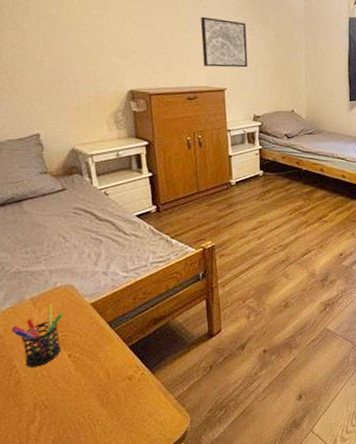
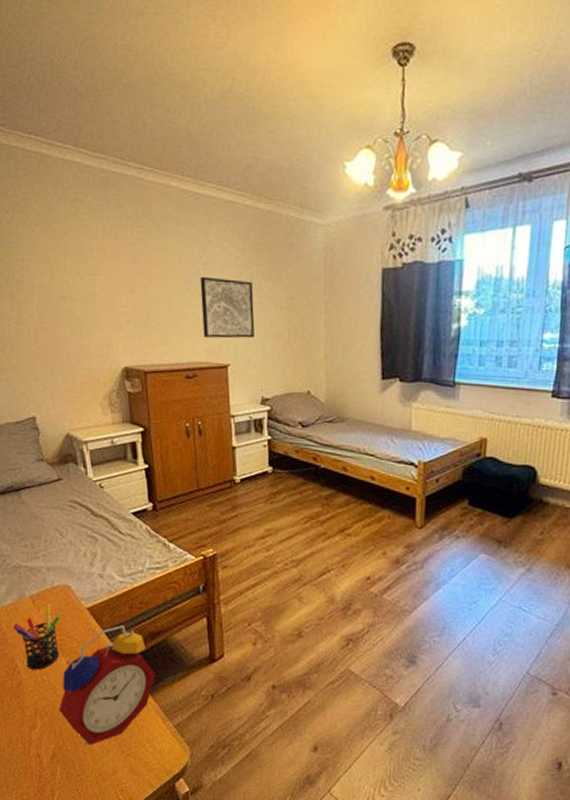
alarm clock: none [60,315,158,431] -> present [59,625,155,746]

